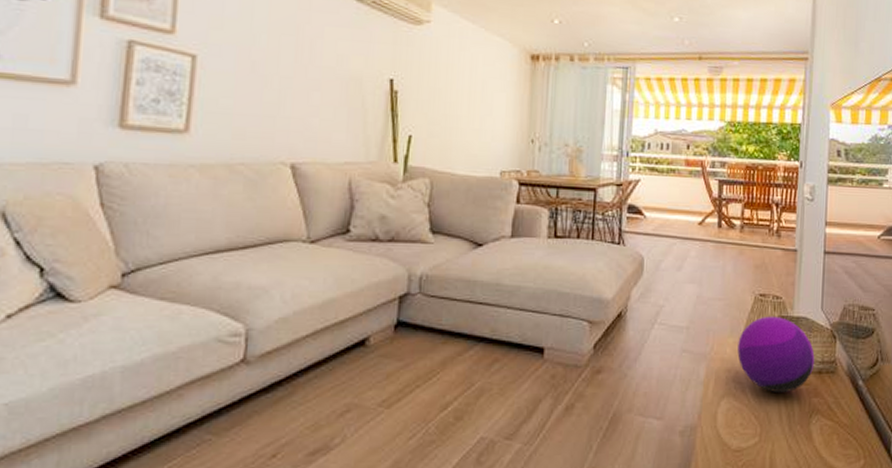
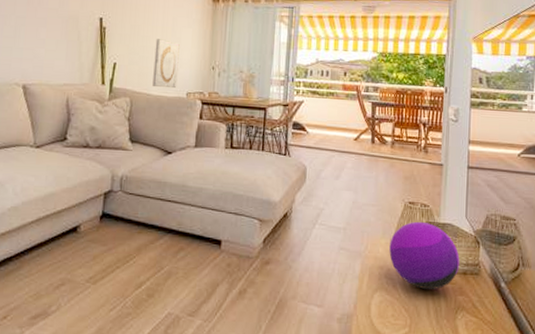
wall art: none [458,105,491,166] -> present [152,39,180,88]

